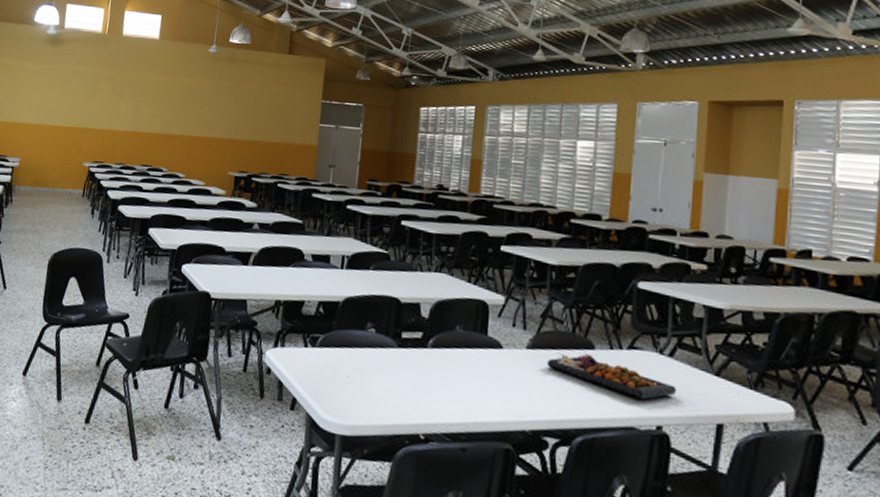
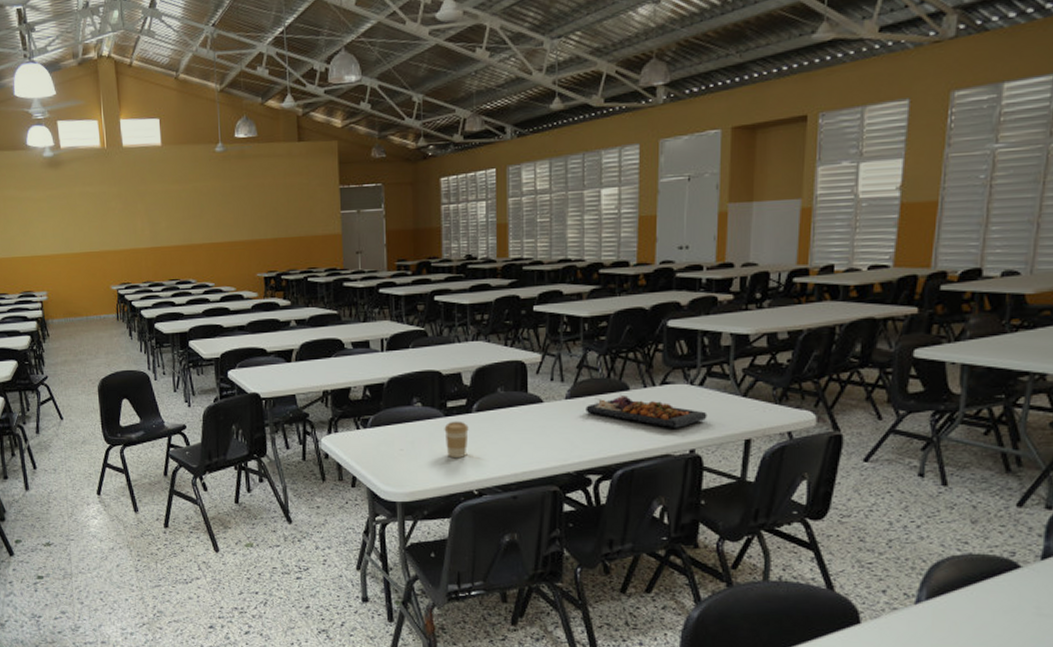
coffee cup: none [395,353,422,396] -> present [444,421,469,457]

